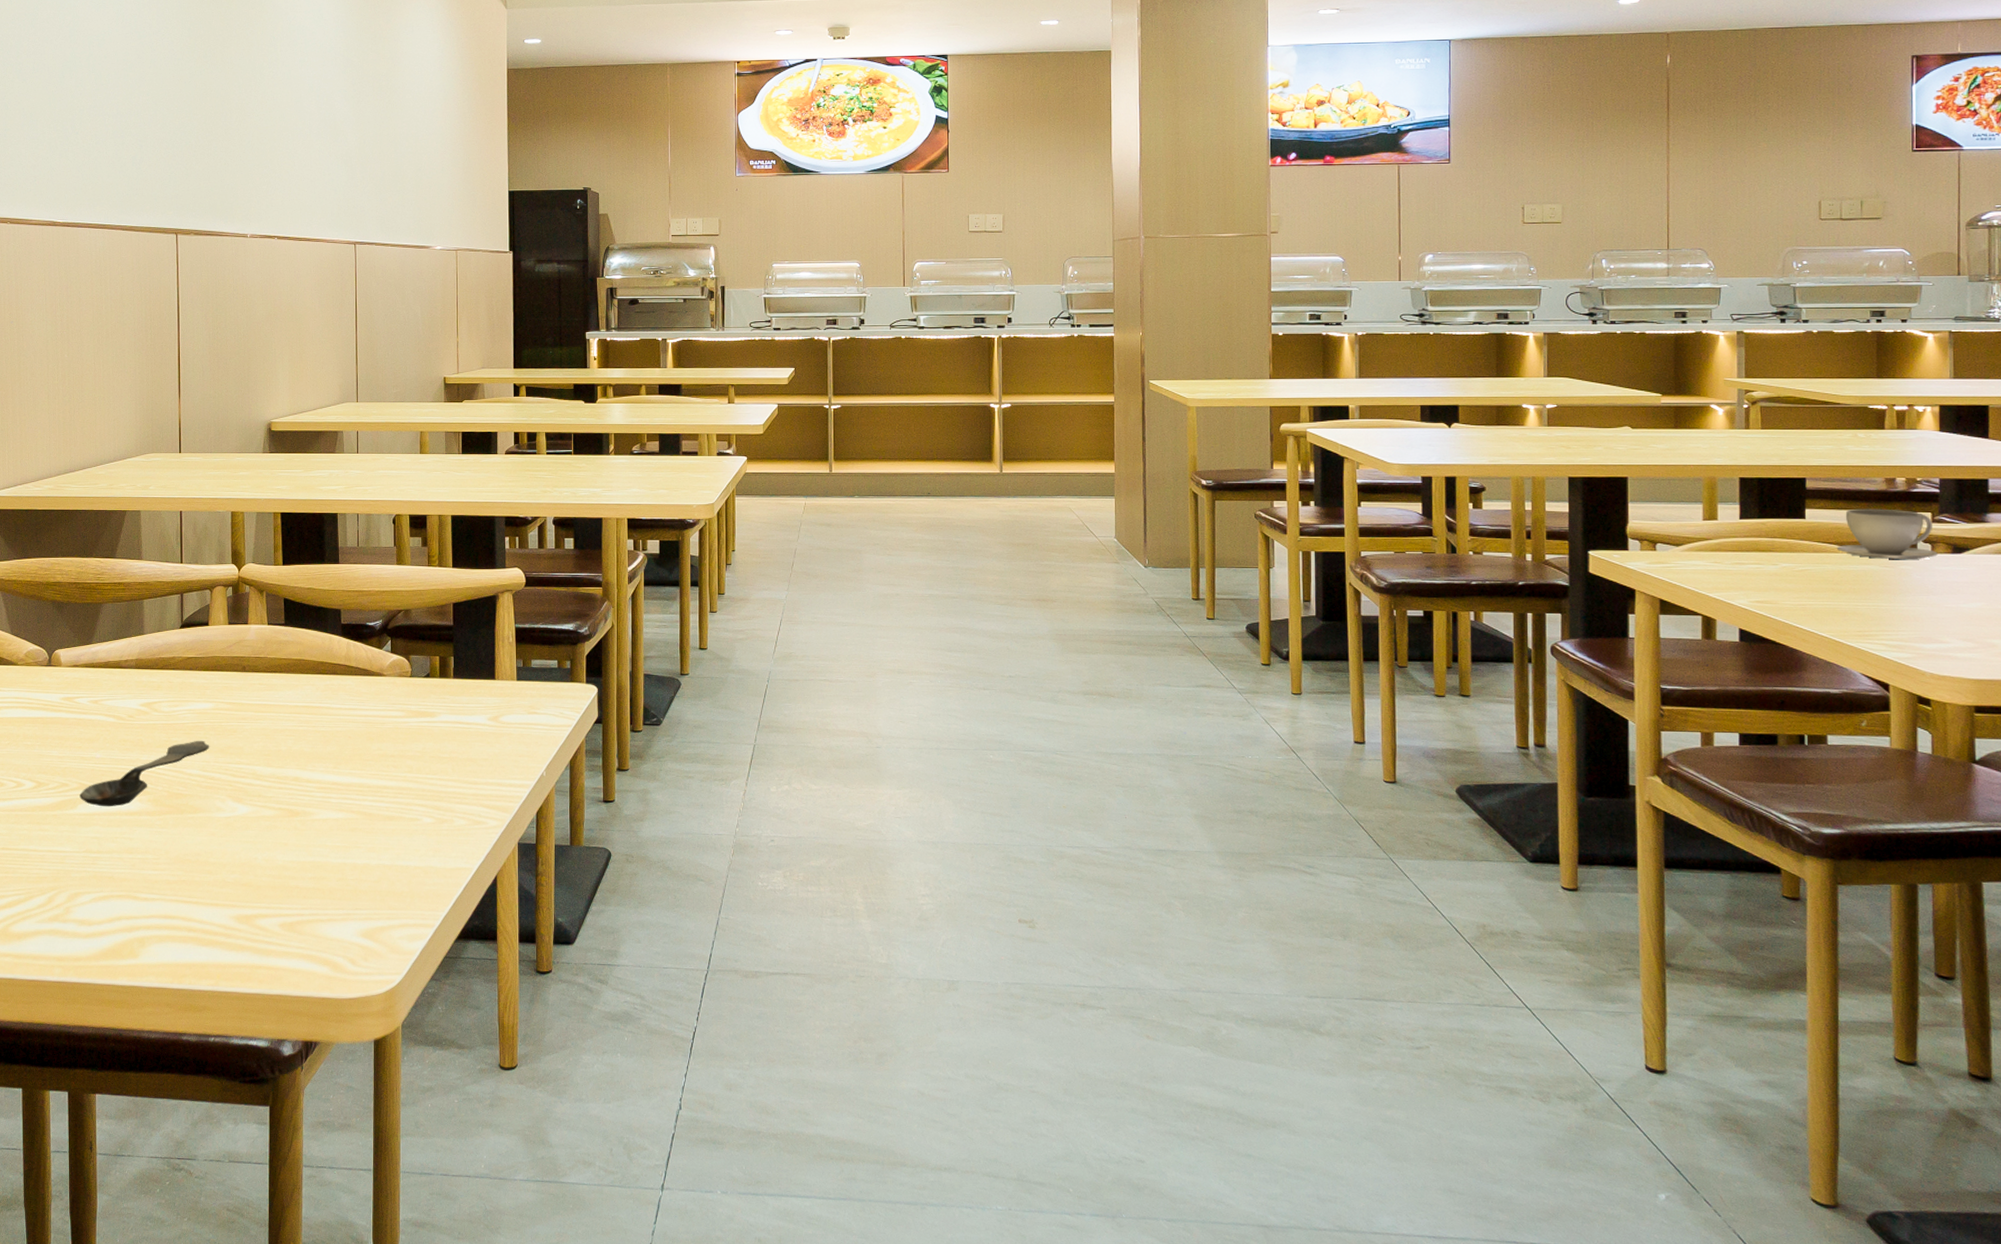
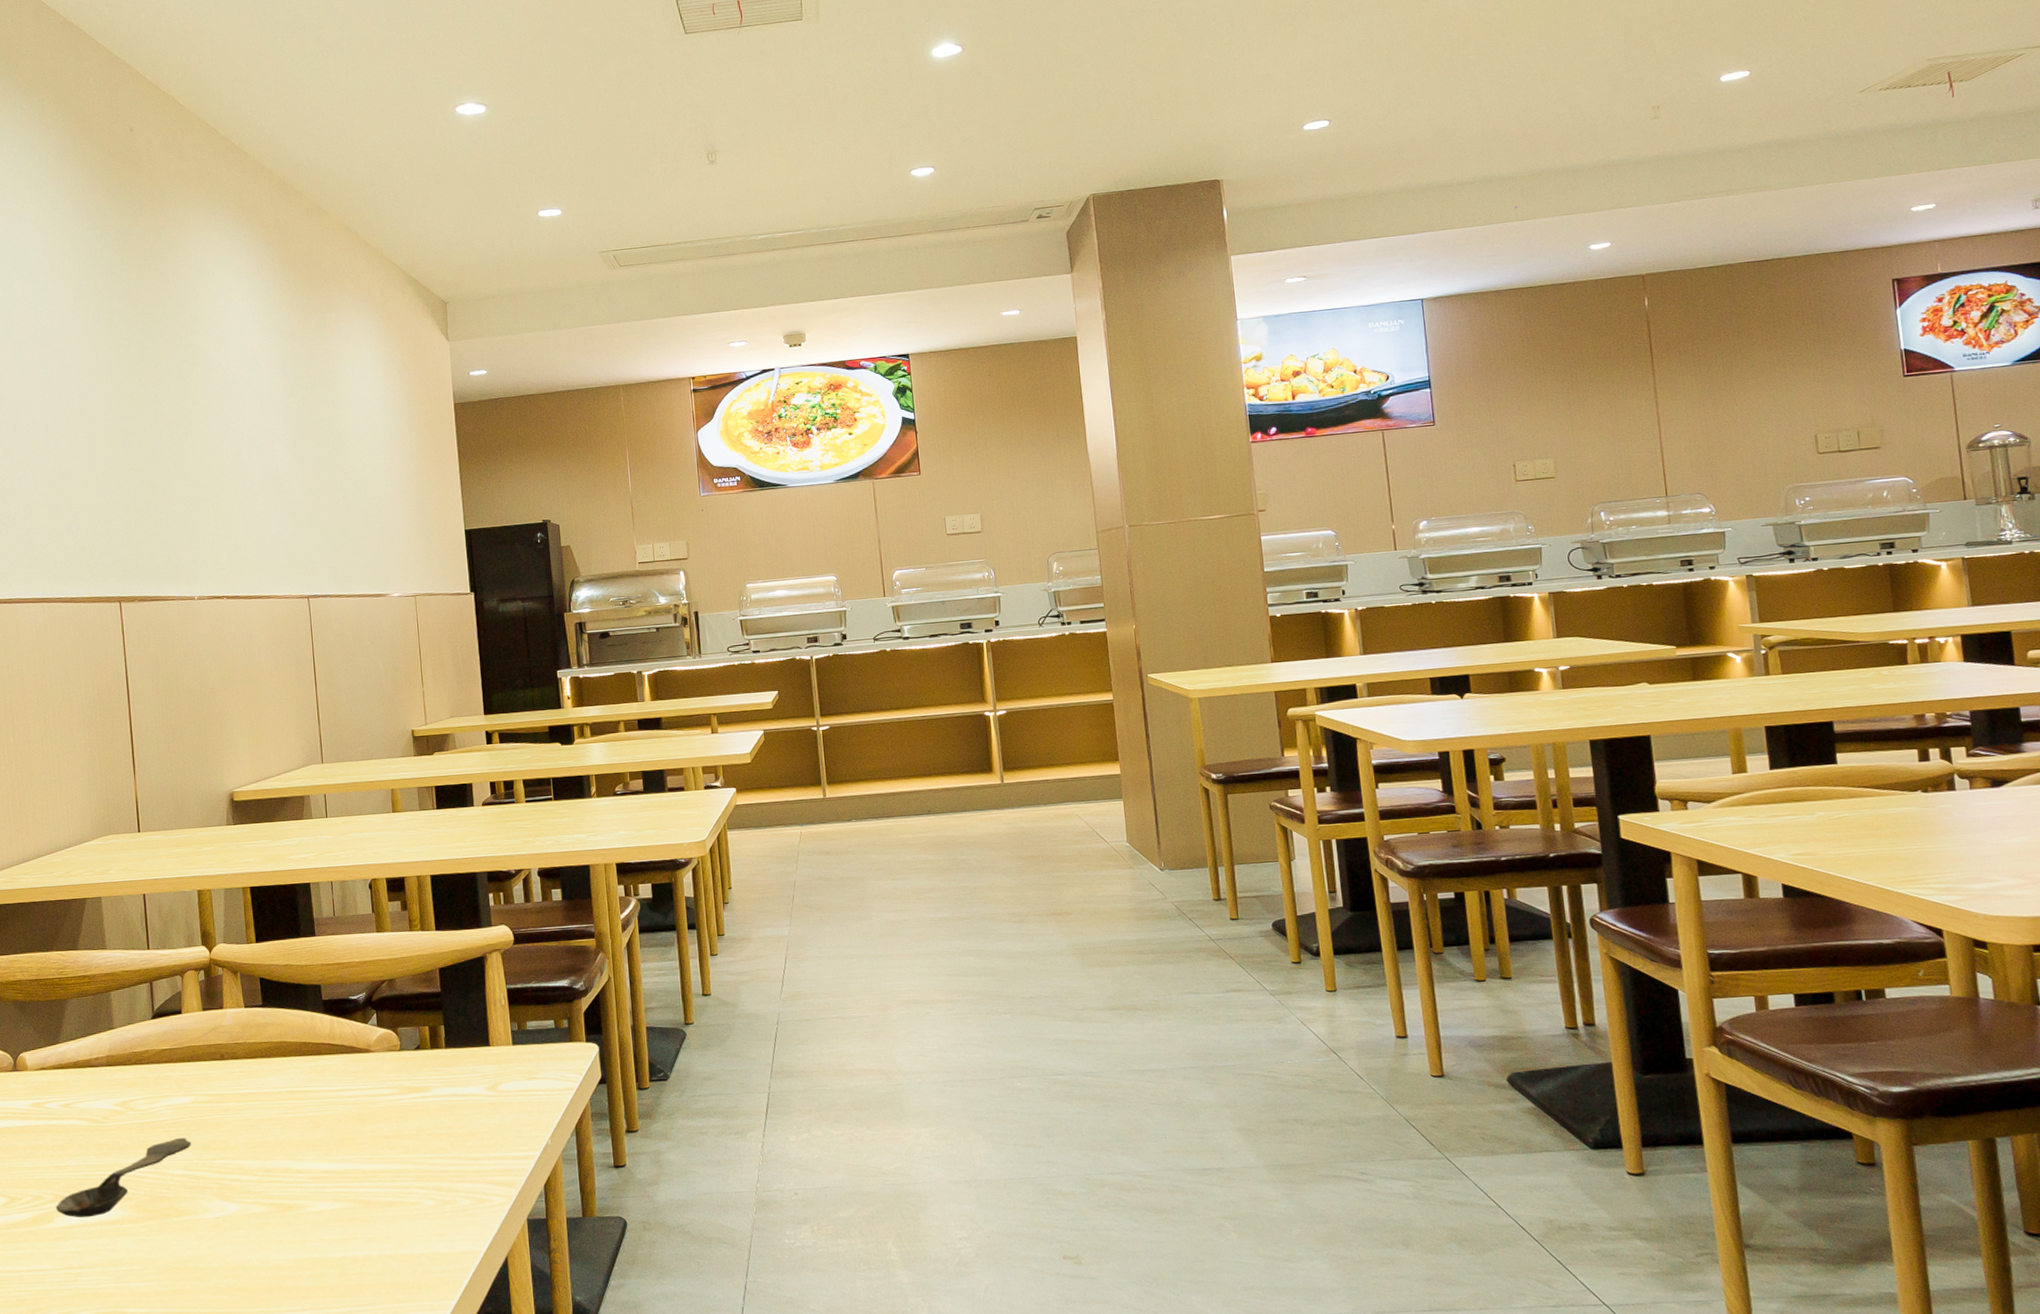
teacup: present [1836,508,1938,559] -> none [1872,746,1977,799]

